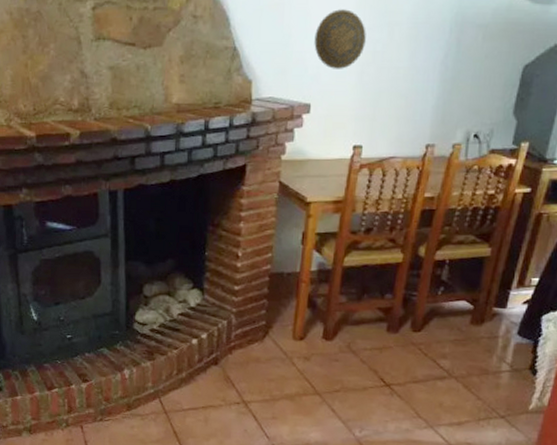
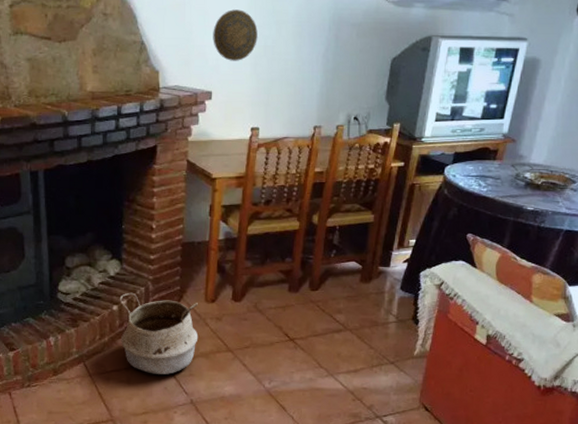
woven basket: none [199,325,285,416] -> present [119,292,199,375]

